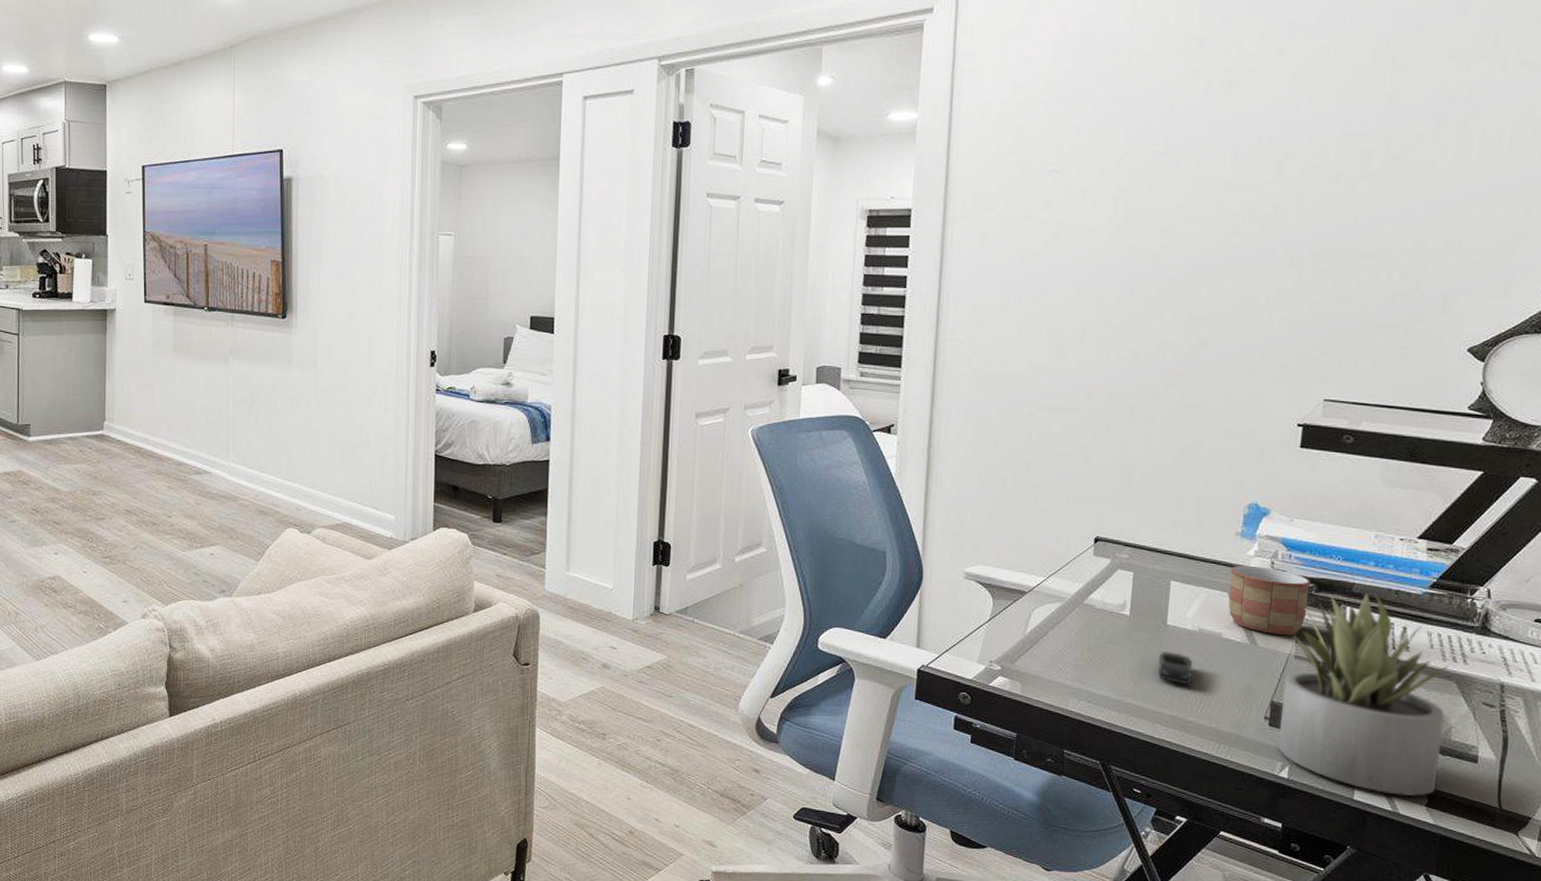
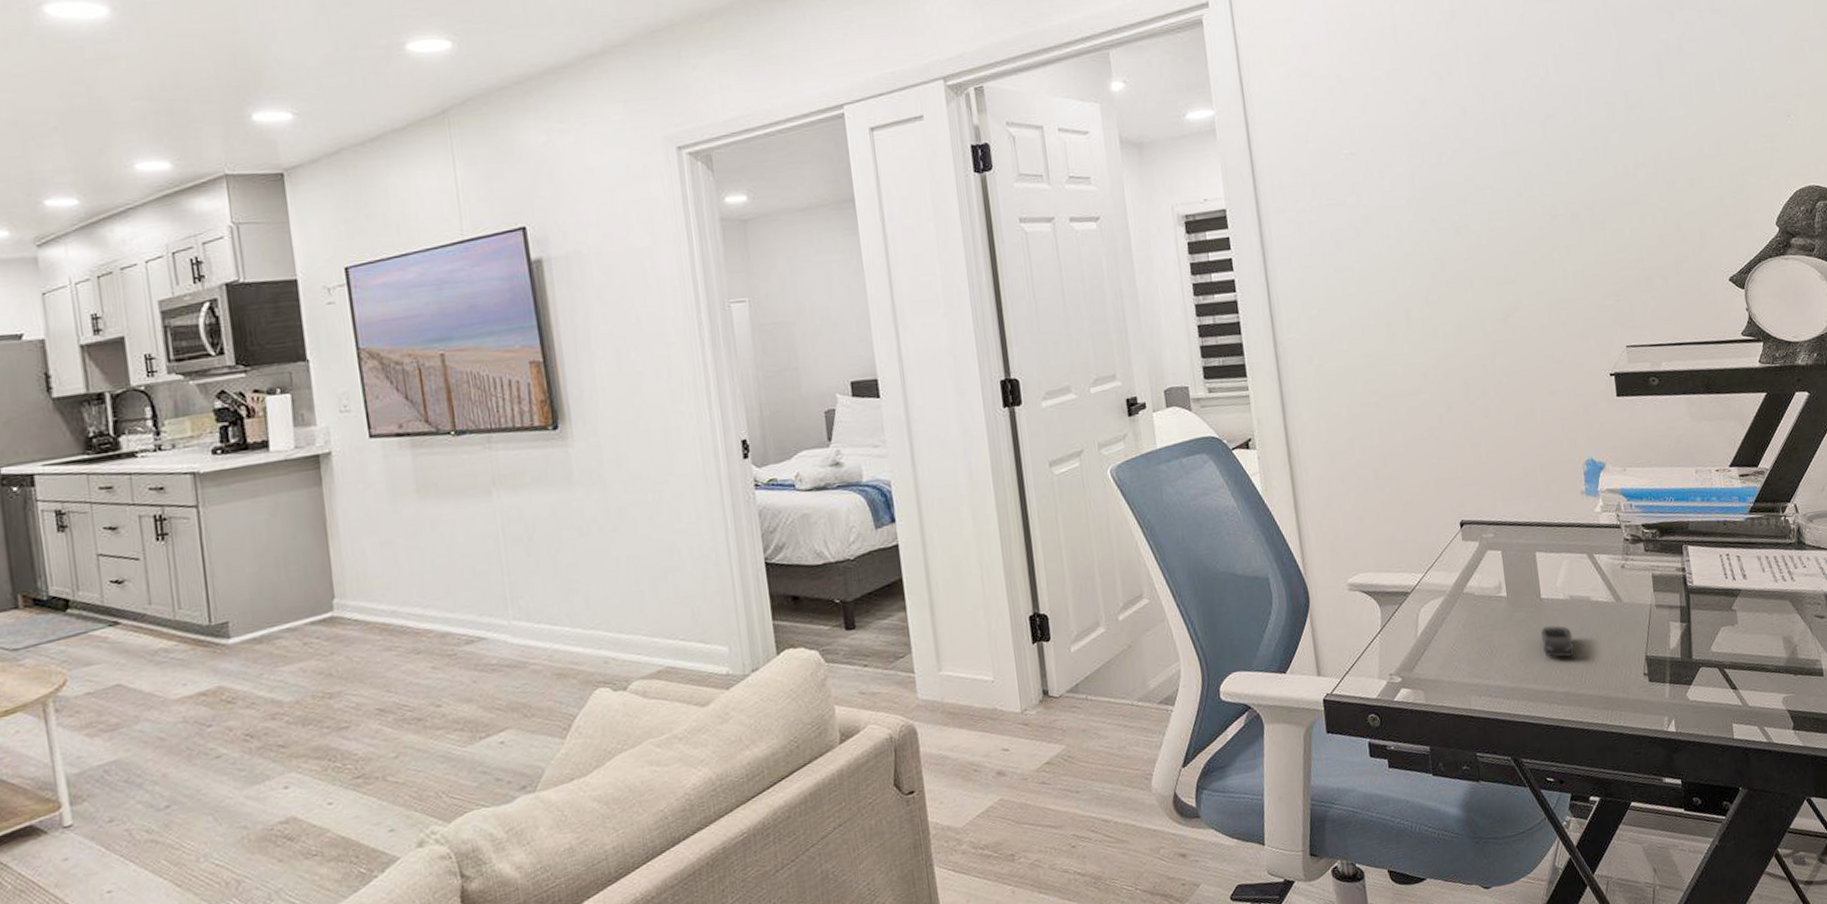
mug: present [1228,565,1311,636] -> none [1584,521,1657,588]
succulent plant: present [1277,592,1451,797] -> none [1651,527,1797,727]

